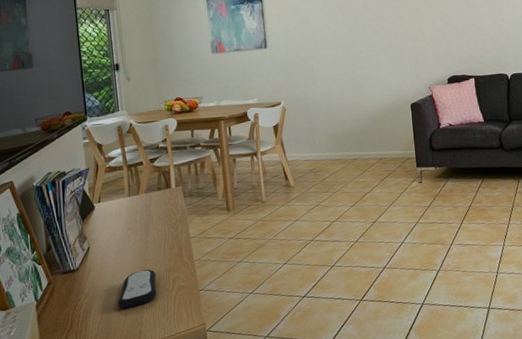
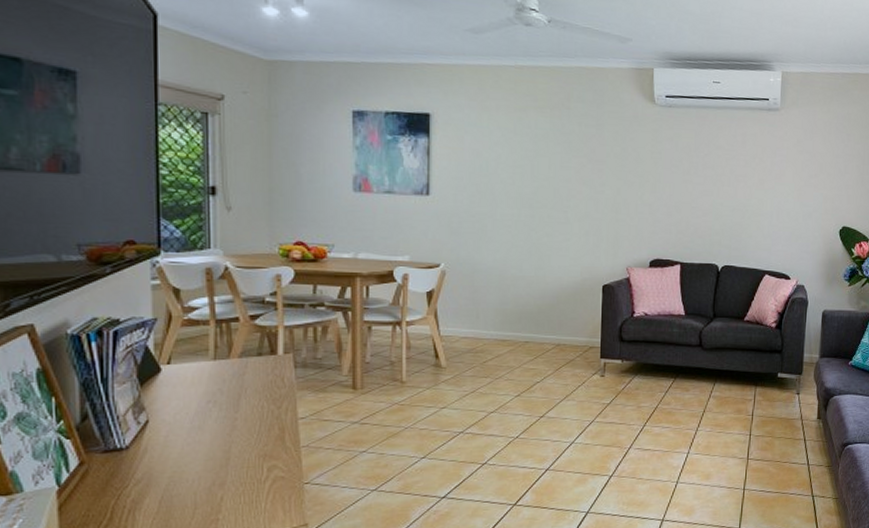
remote control: present [117,269,157,309] -> none [183,454,244,501]

